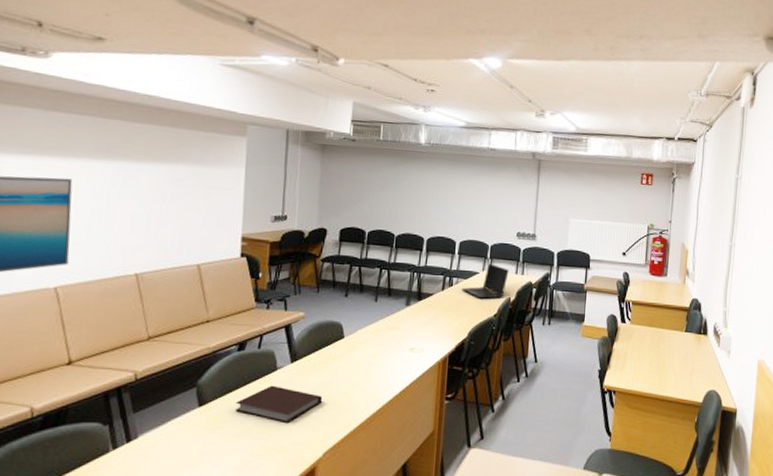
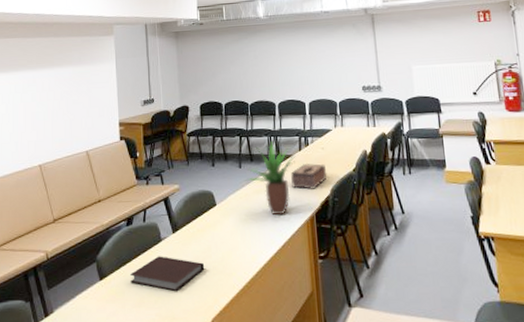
potted plant: none [380,278,438,354] -> present [246,142,296,216]
tissue box: none [429,303,468,332] -> present [291,163,327,191]
laptop computer: present [461,263,509,299] -> none [317,119,361,155]

